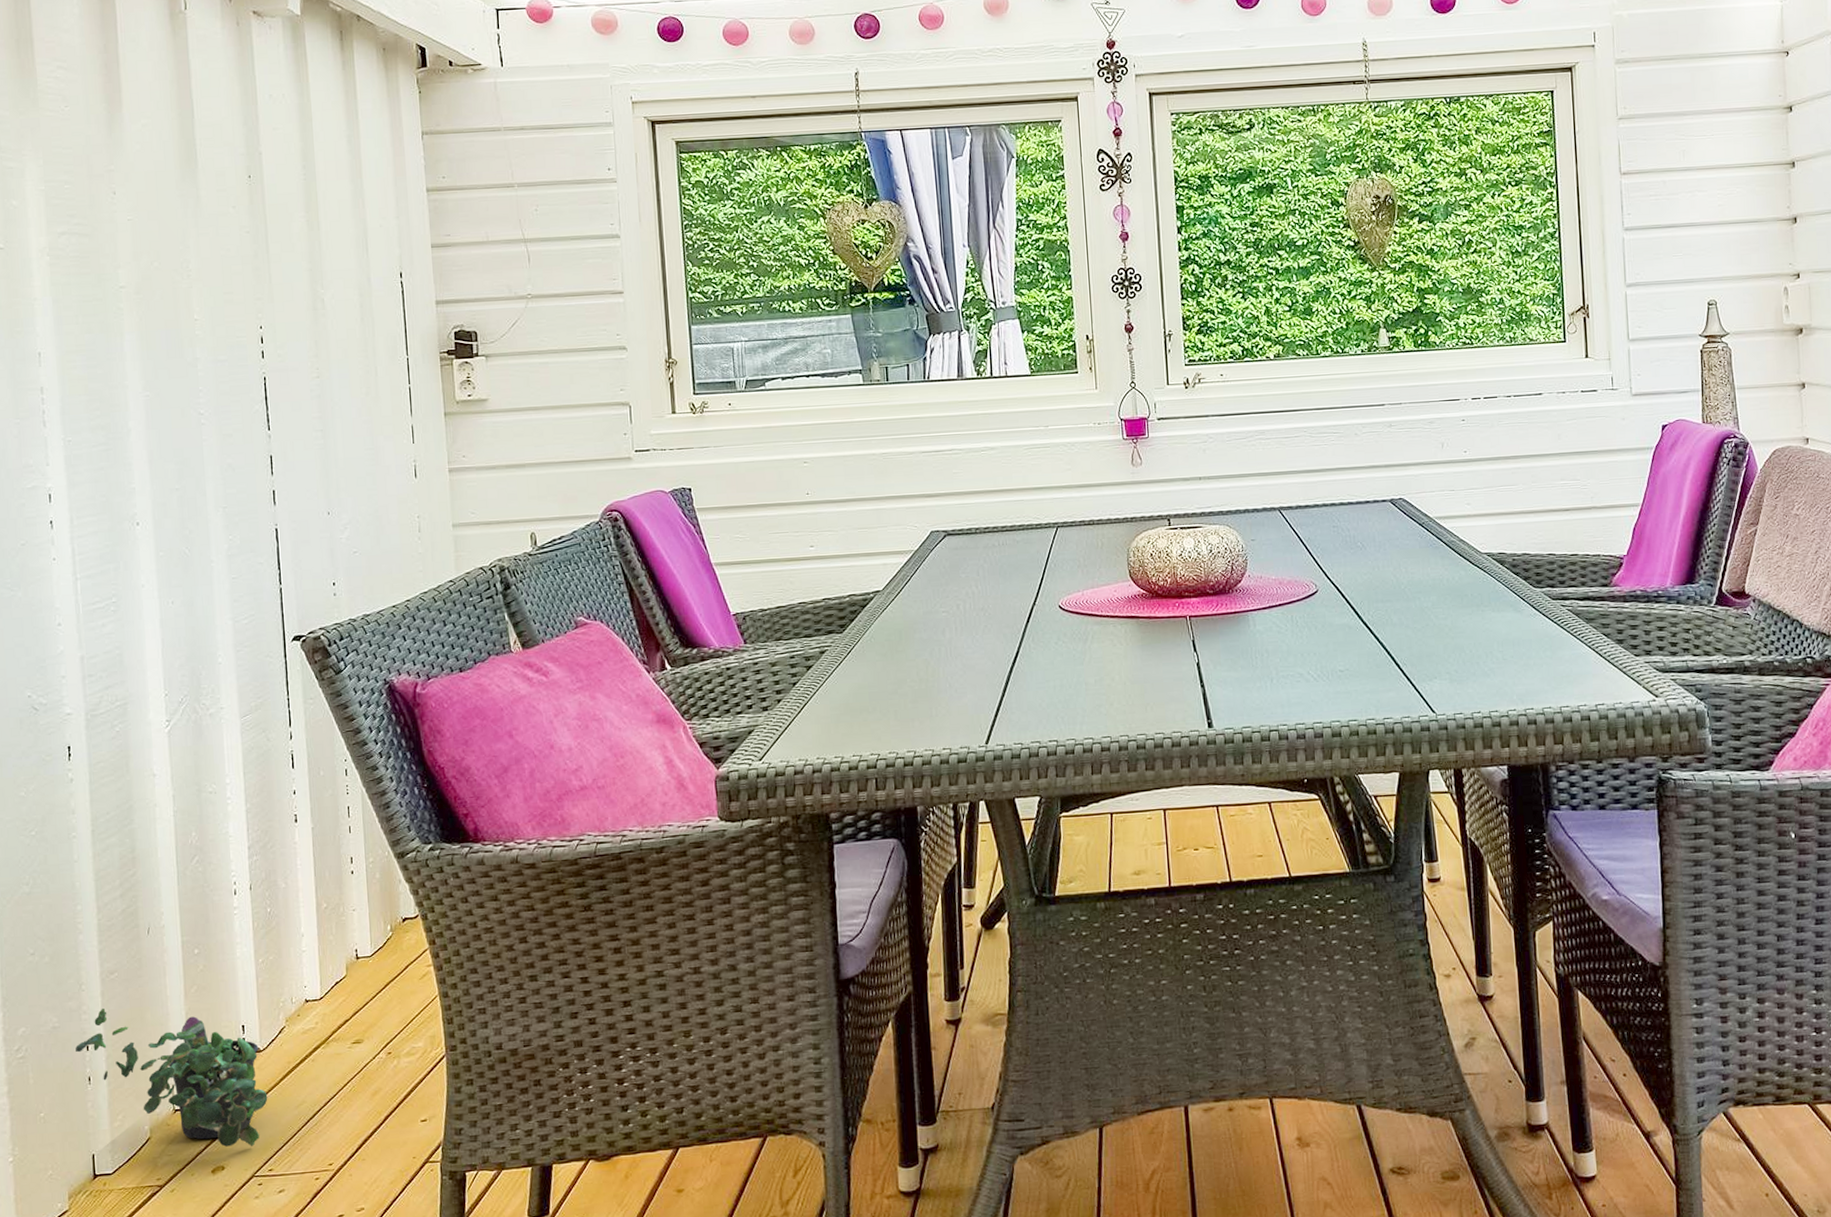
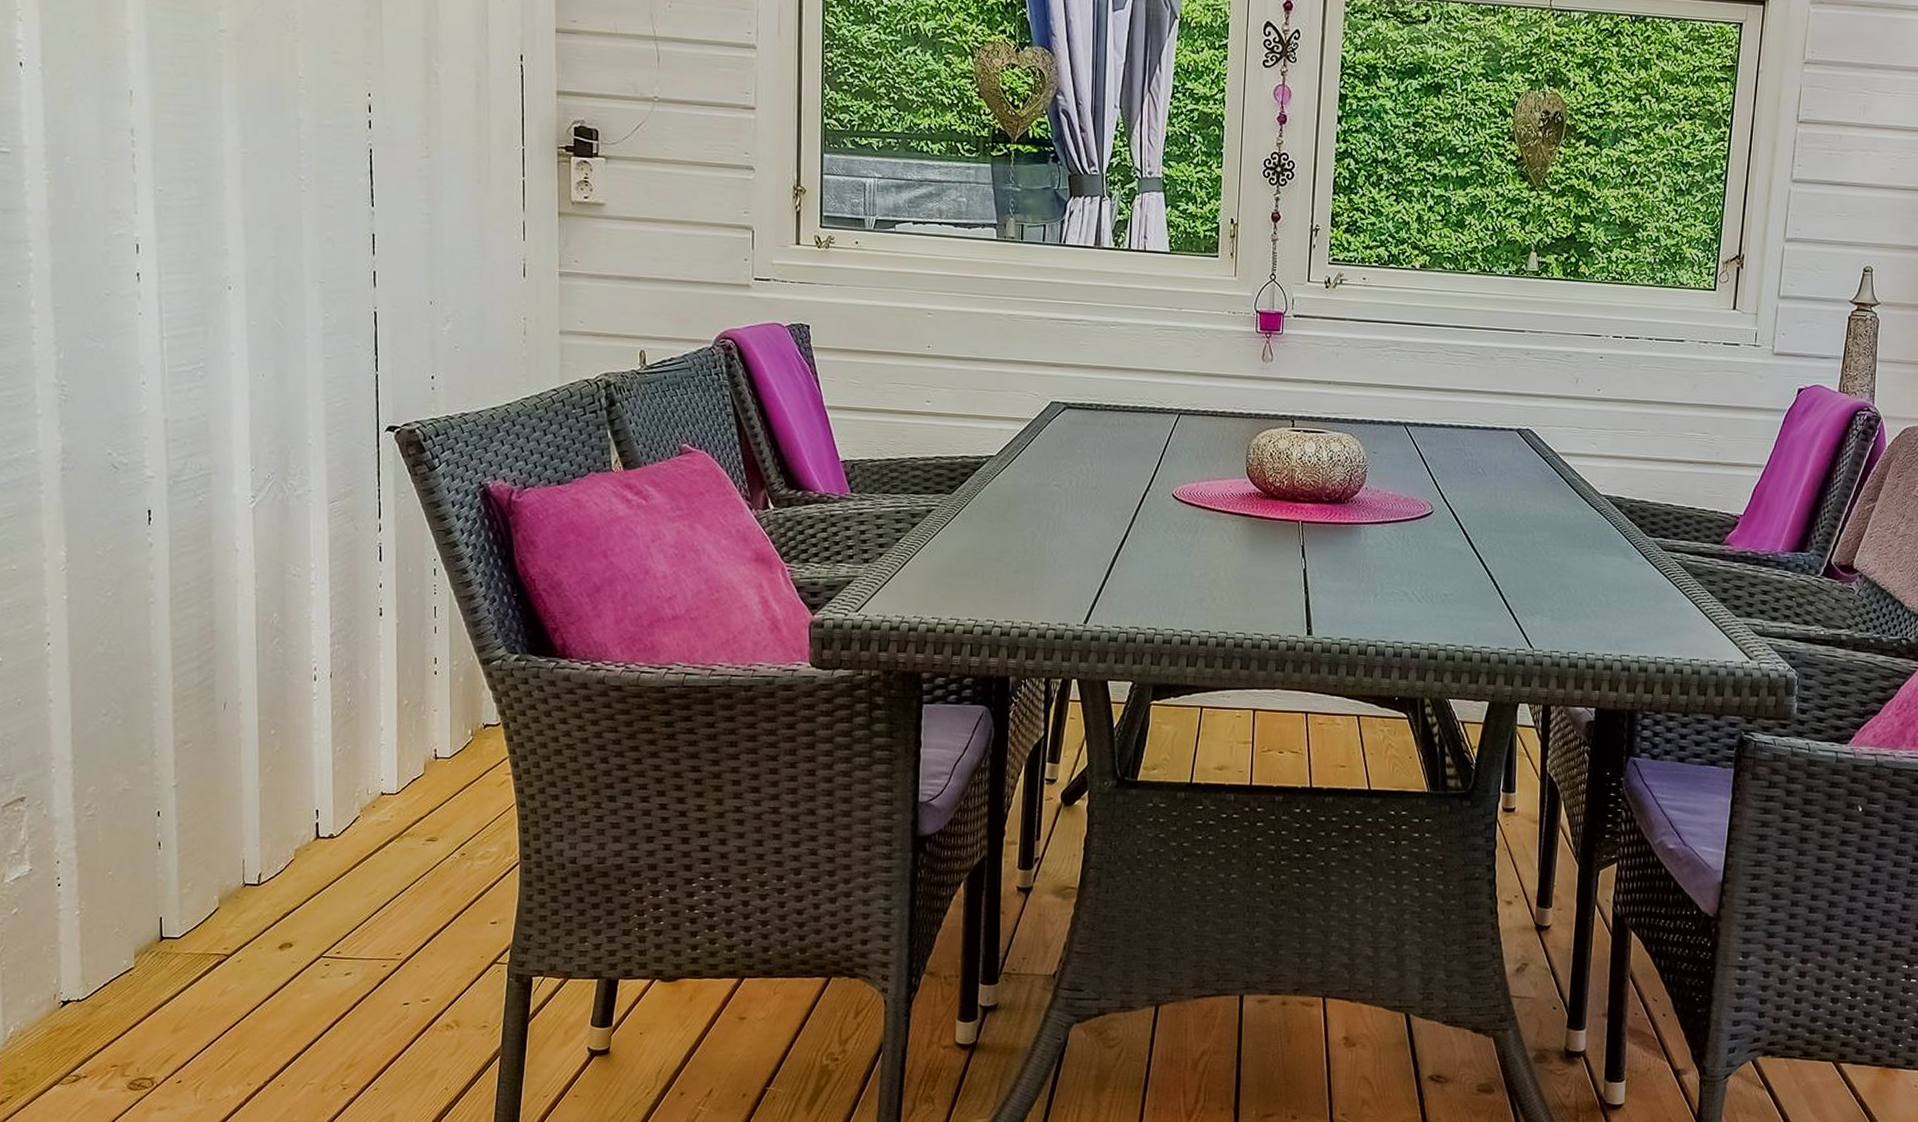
potted plant: present [76,1008,268,1147] -> none [146,776,339,928]

